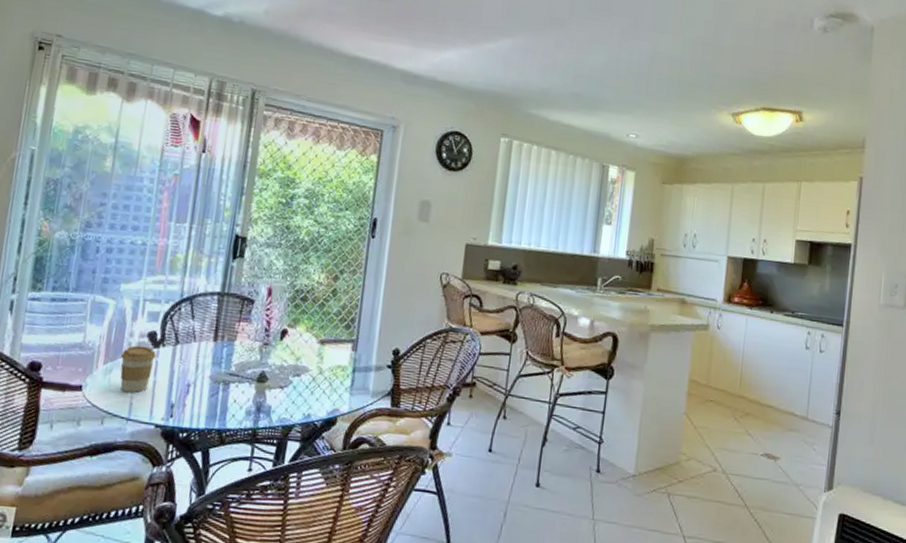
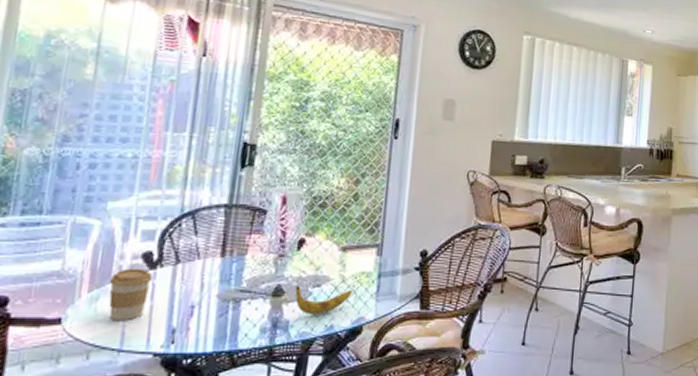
banana: none [277,373,329,404] -> present [295,286,353,316]

